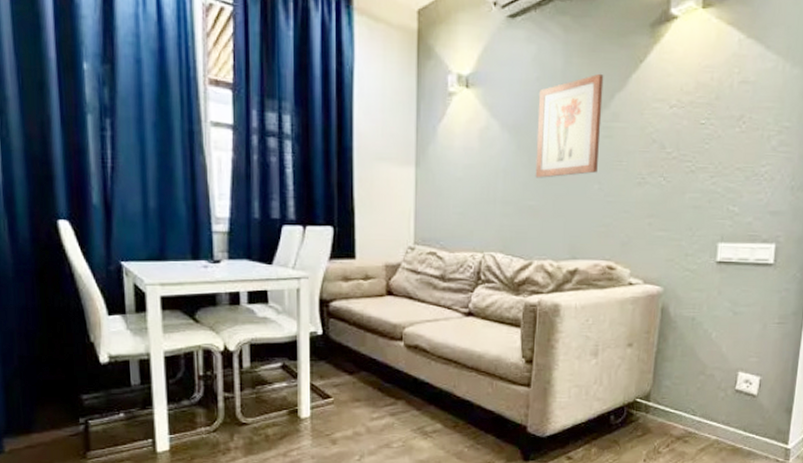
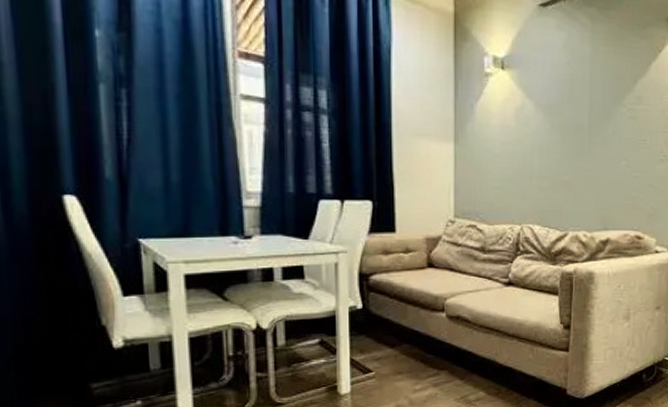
wall art: present [535,73,604,178] -> none [568,60,628,155]

